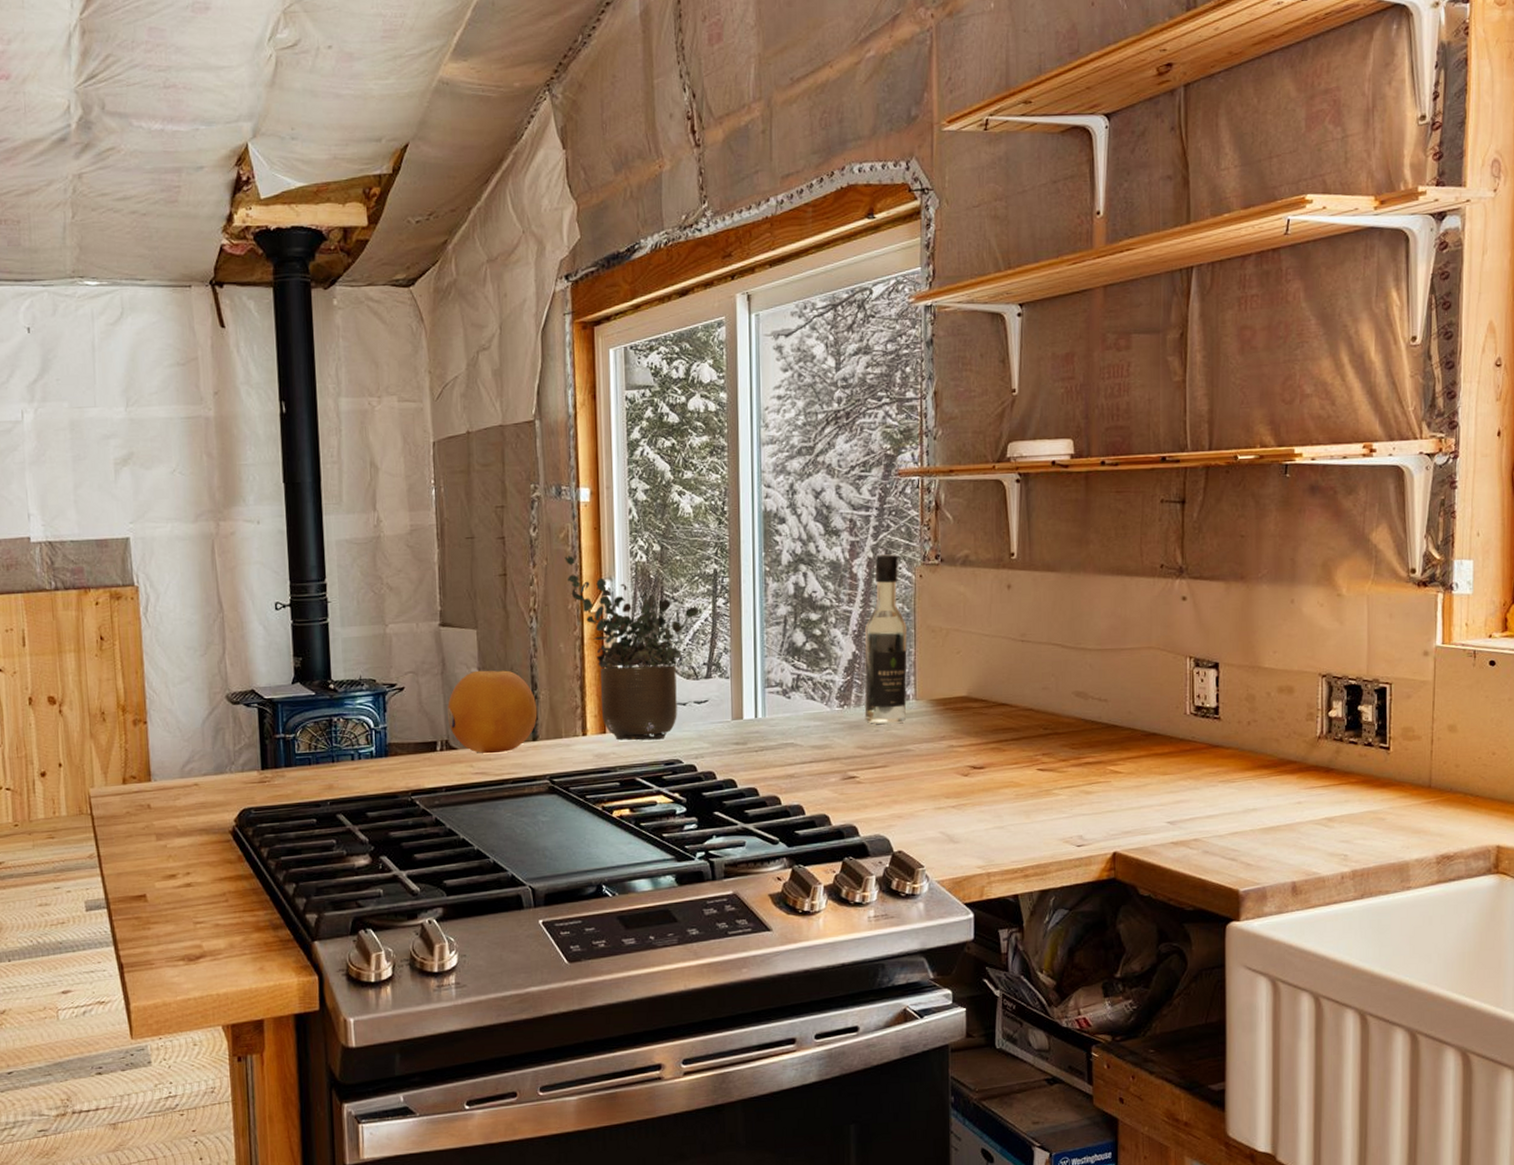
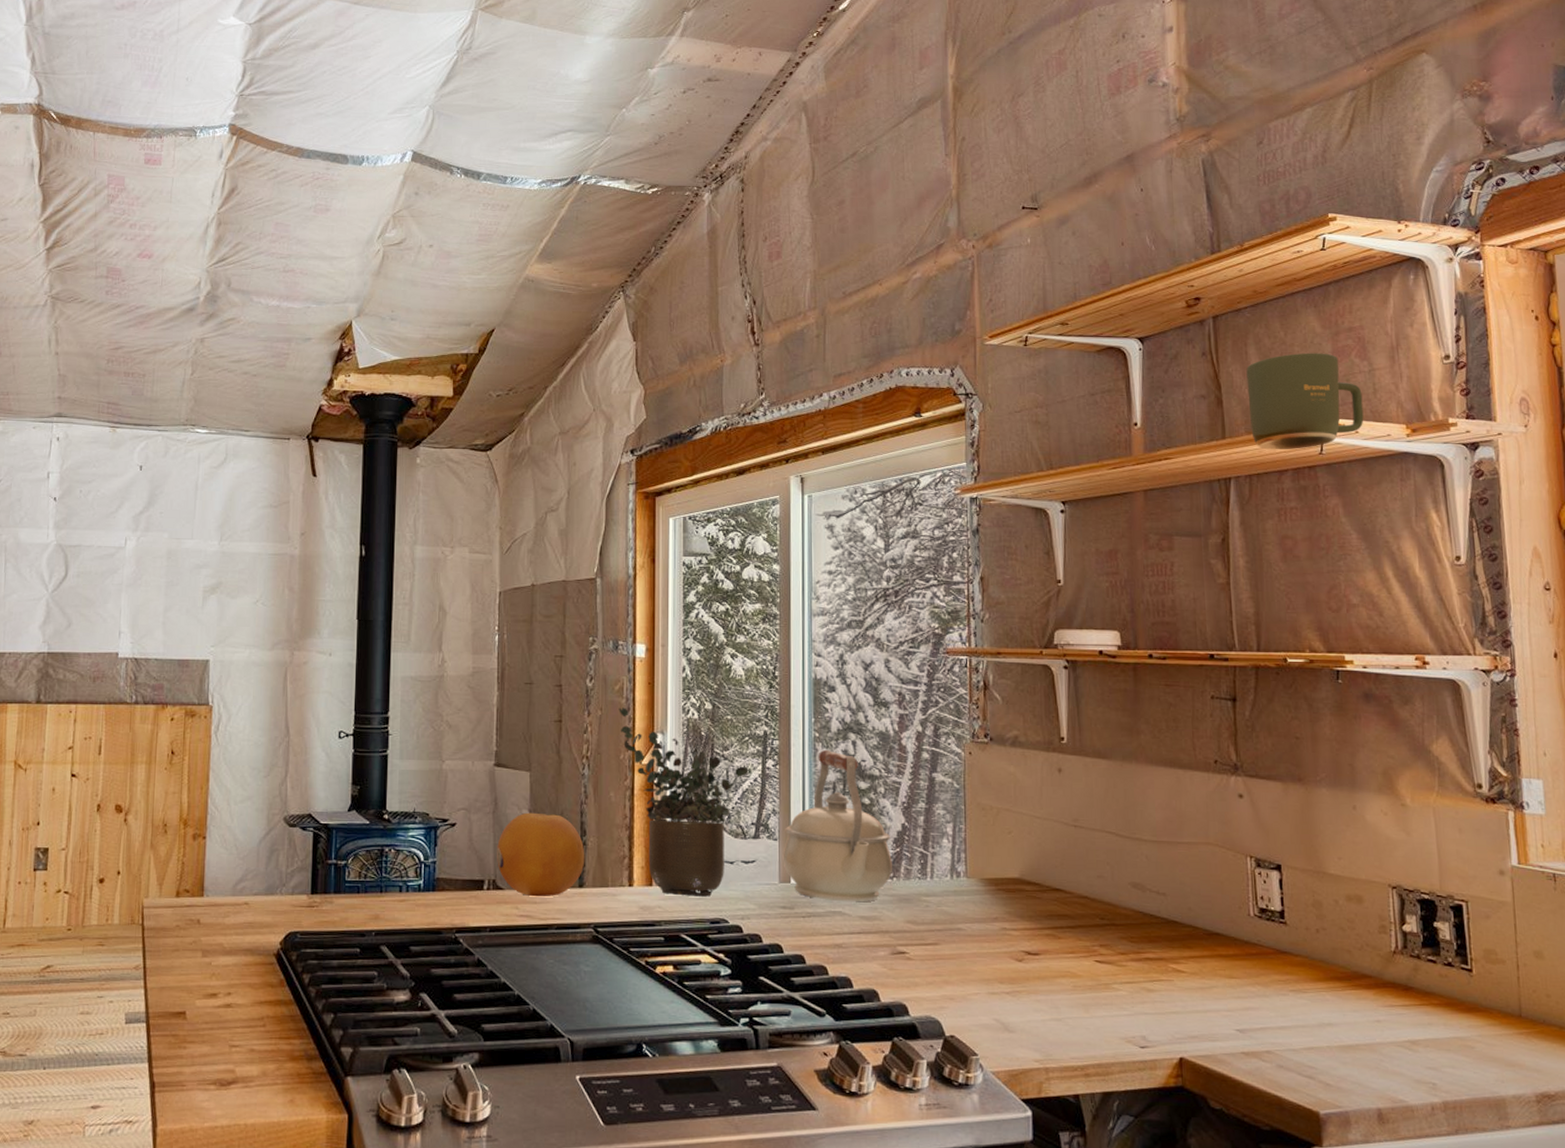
kettle: none [735,583,843,734] -> present [782,749,892,903]
bottle: present [864,554,907,725] -> none [914,729,957,901]
mug: none [1216,120,1333,233] -> present [1246,353,1364,450]

